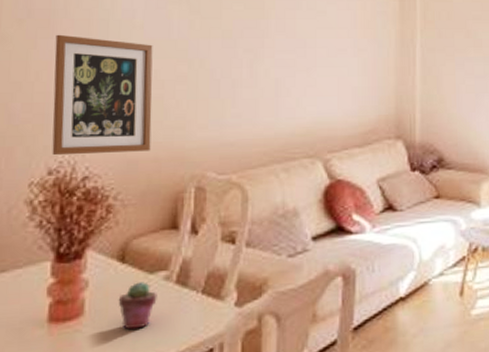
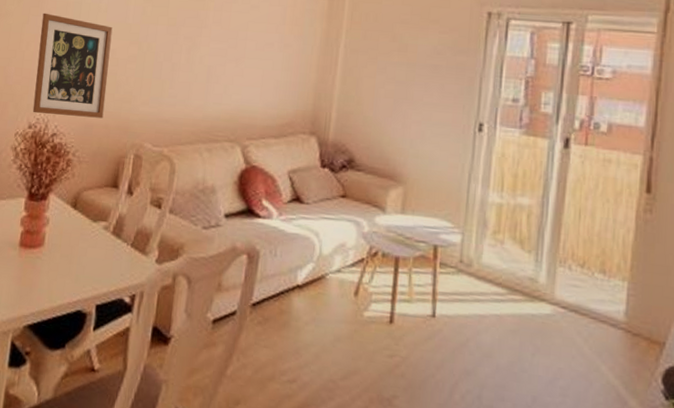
potted succulent: present [118,282,157,330] -> none [68,227,98,266]

